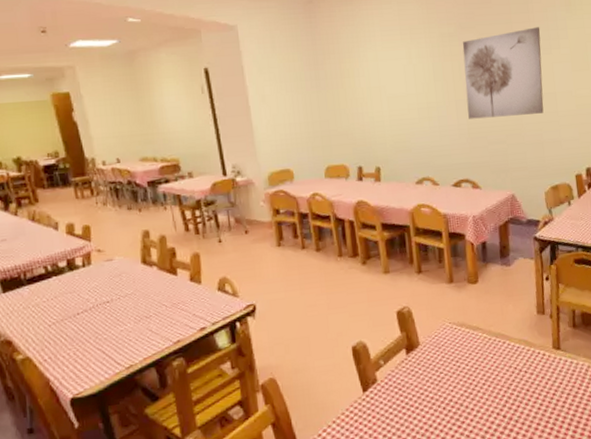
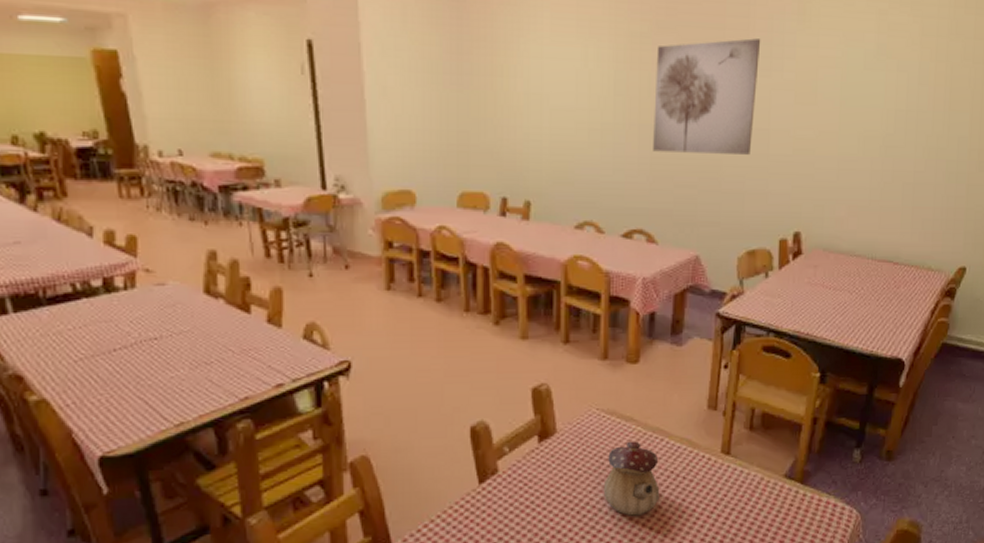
teapot: none [462,345,508,408] -> present [603,441,660,516]

